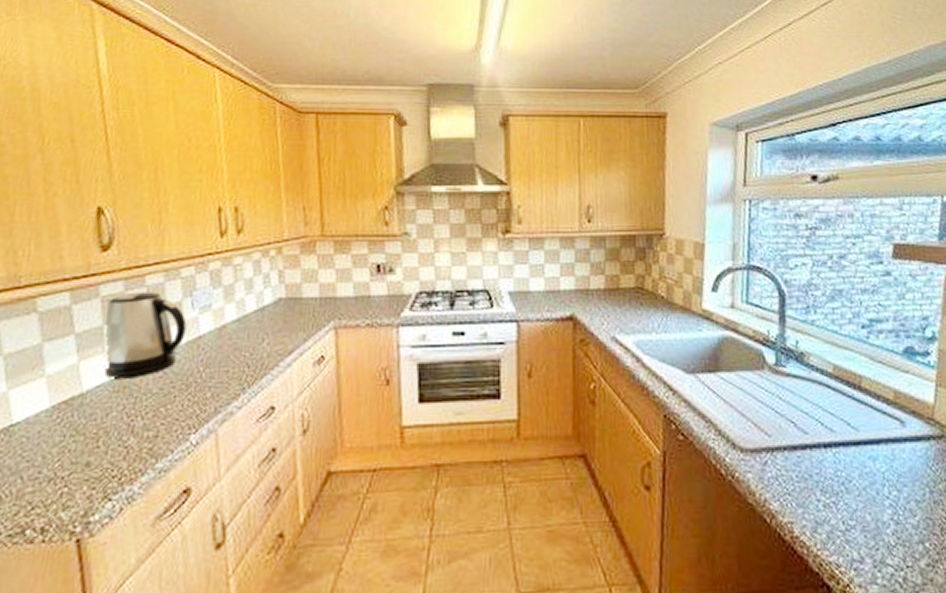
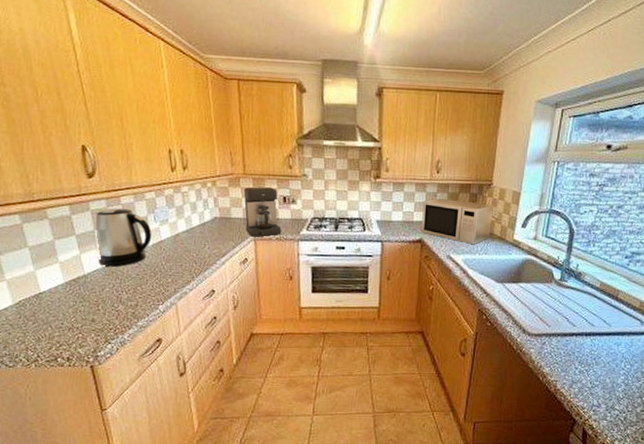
coffee maker: none [321,253,374,324] -> present [244,187,281,237]
microwave: none [571,256,671,320] -> present [421,198,494,245]

